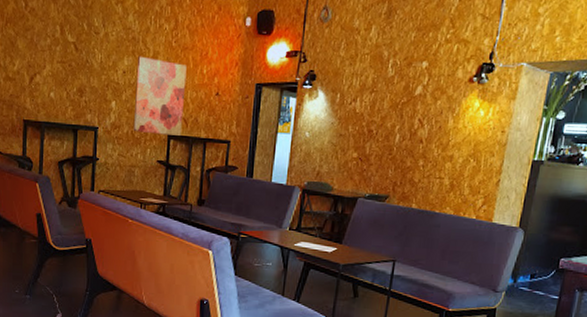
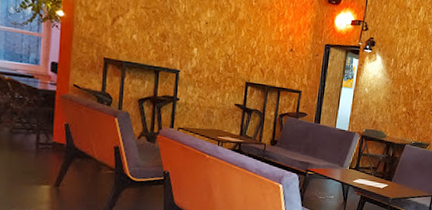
wall art: present [133,56,187,136] -> none [213,10,265,84]

